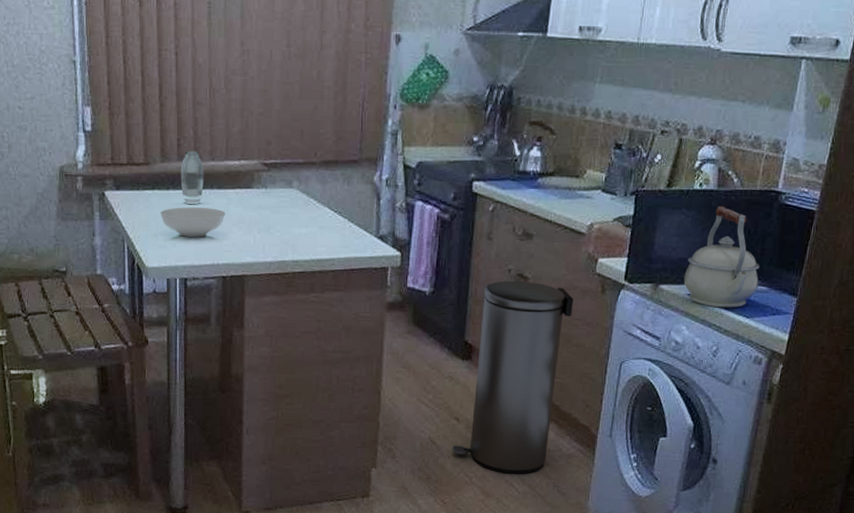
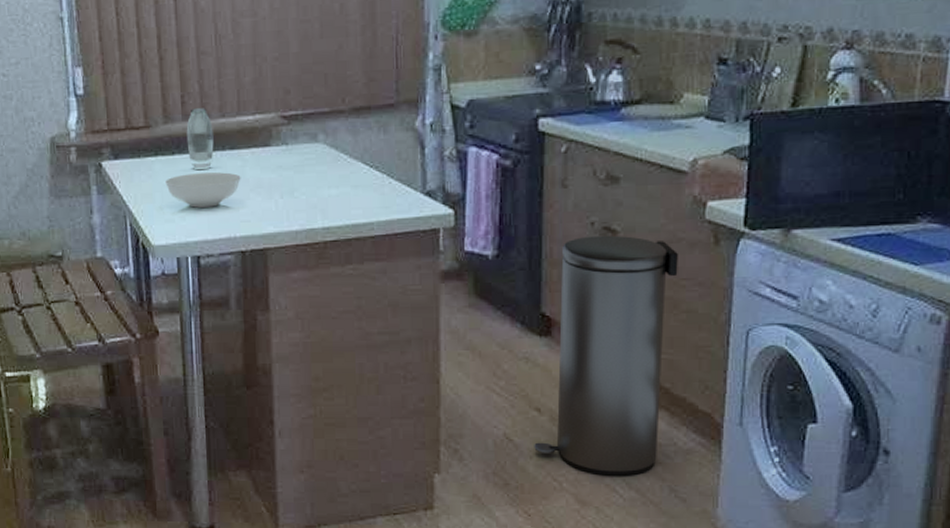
kettle: present [683,206,760,308] -> none [824,125,927,254]

